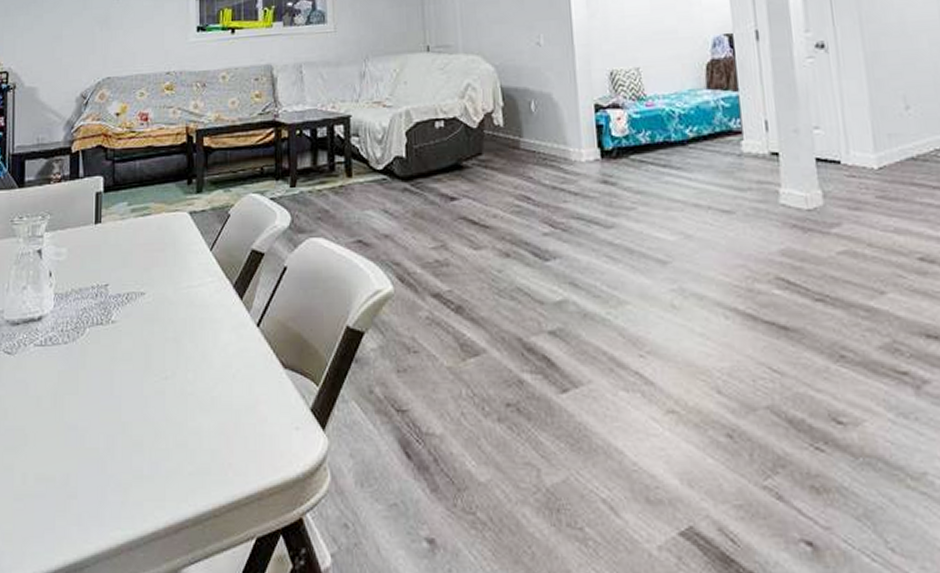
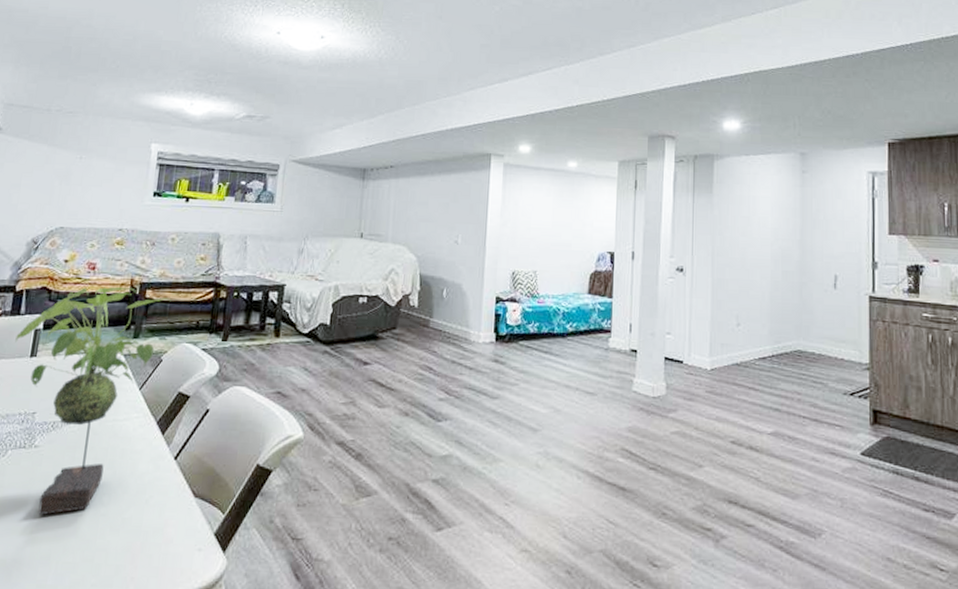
plant: none [78,137,231,399] -> present [15,287,171,516]

